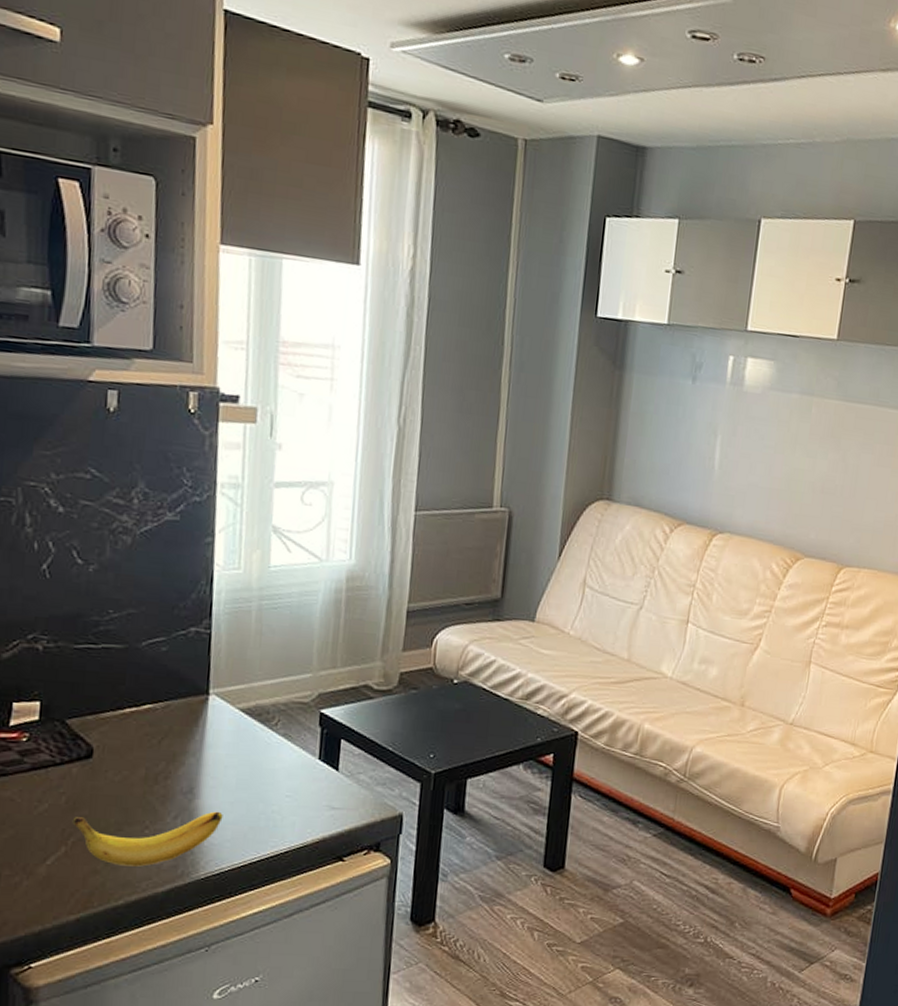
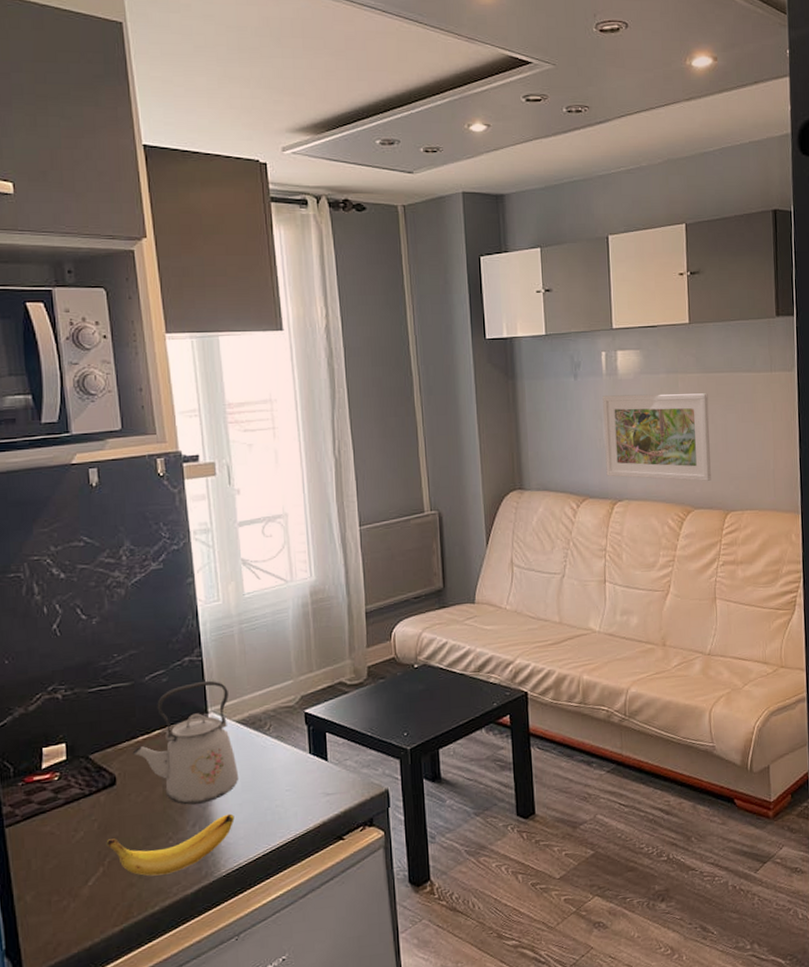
kettle: none [115,657,236,795] -> present [132,680,239,805]
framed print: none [710,407,844,527] -> present [602,393,711,481]

